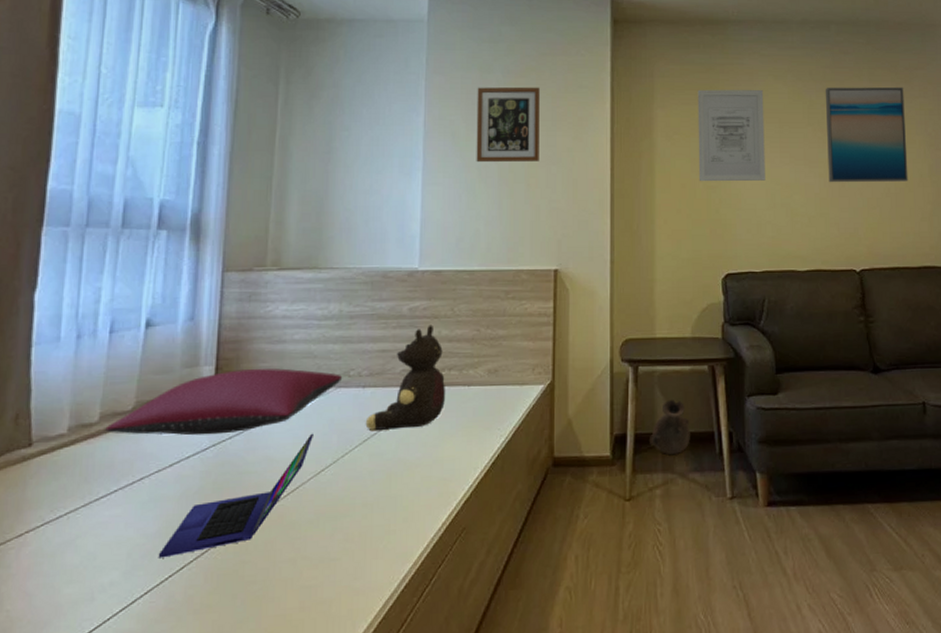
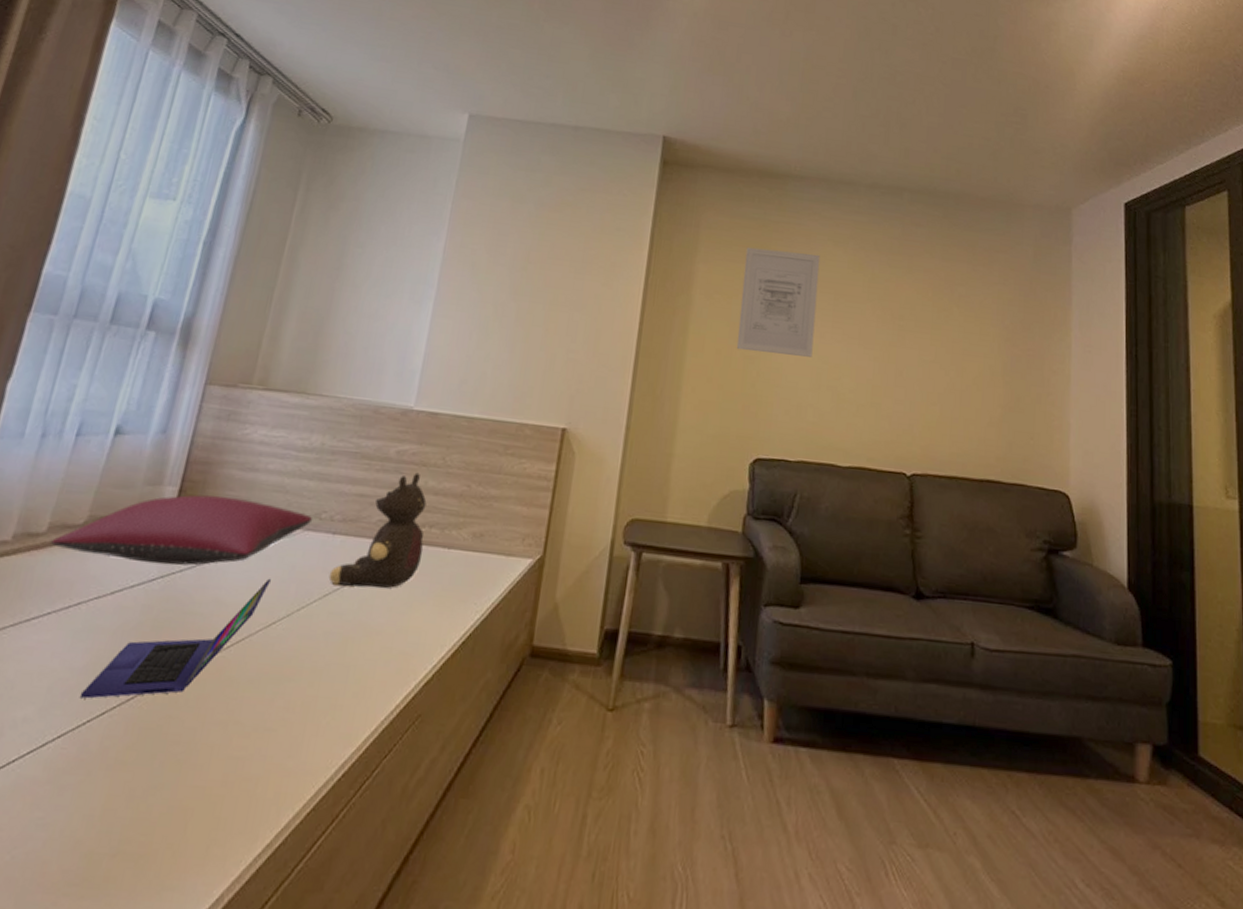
picture frame: present [476,86,540,163] -> none [493,217,574,305]
ceramic jug: present [648,400,690,454] -> none [643,597,693,663]
wall art: present [825,86,908,183] -> none [884,261,981,378]

